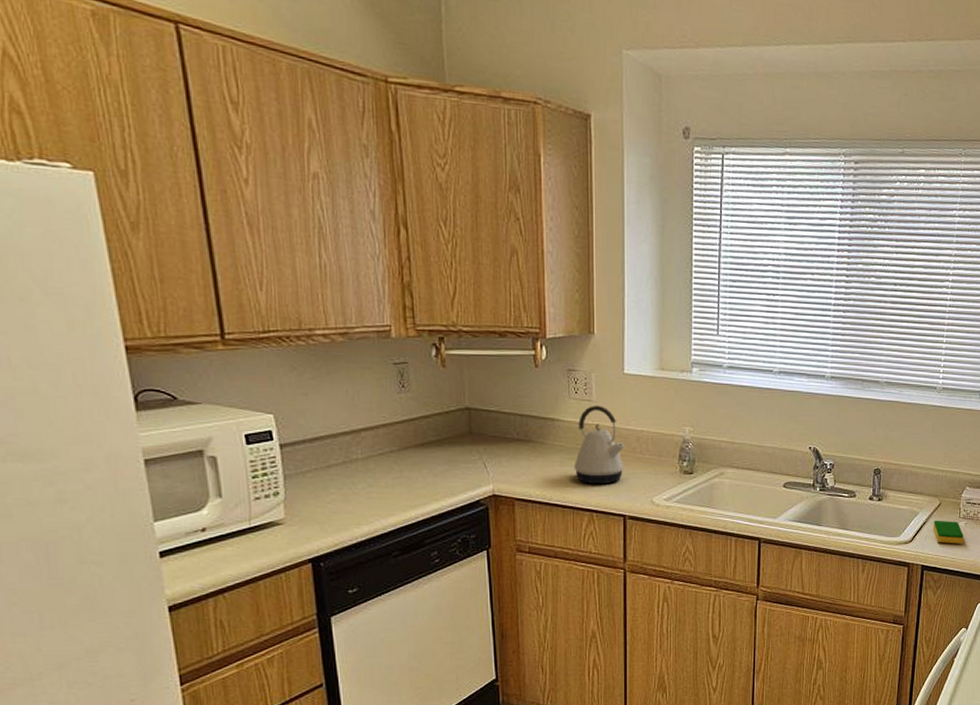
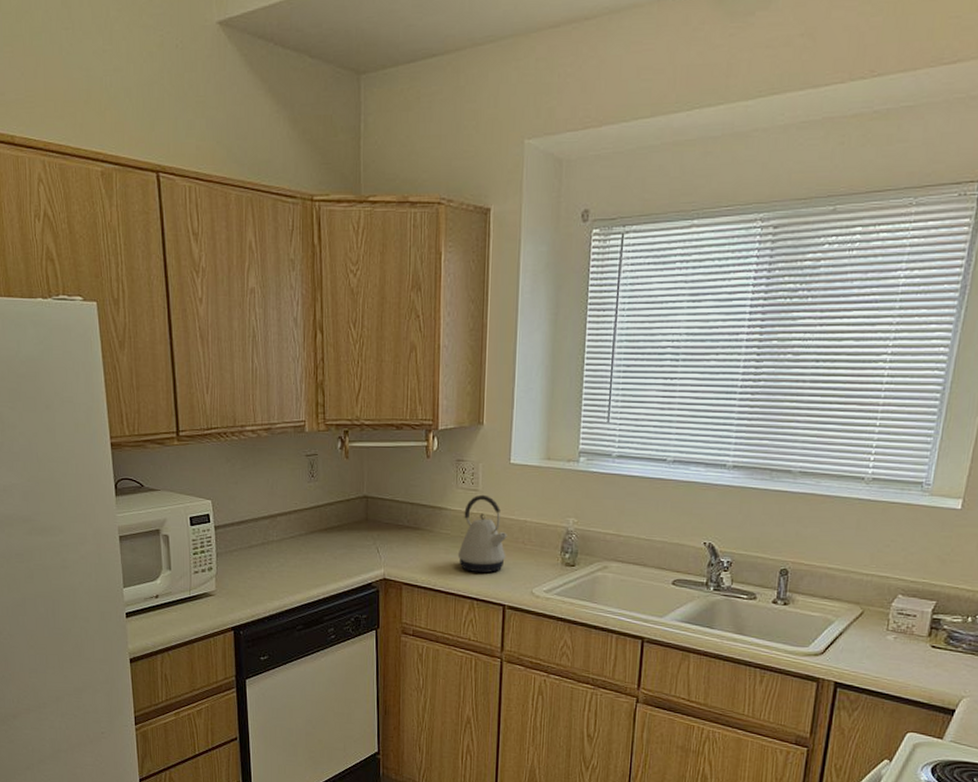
dish sponge: present [933,520,964,544] -> none [851,631,892,661]

